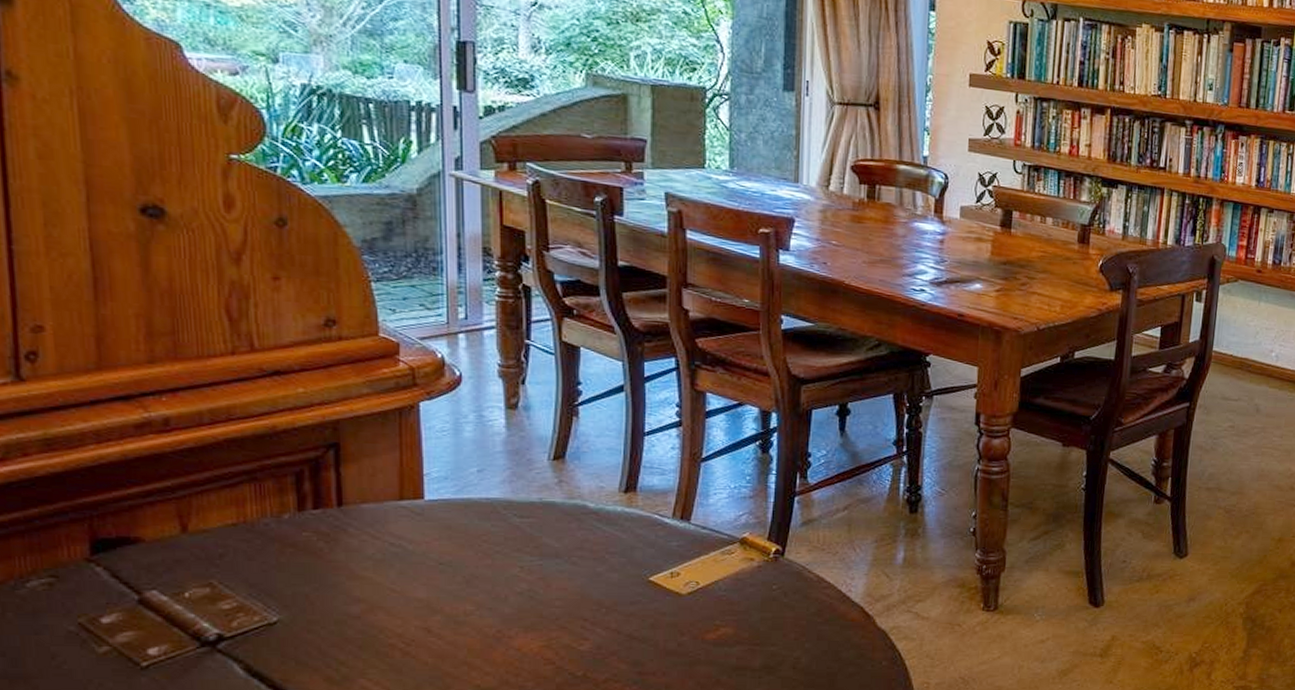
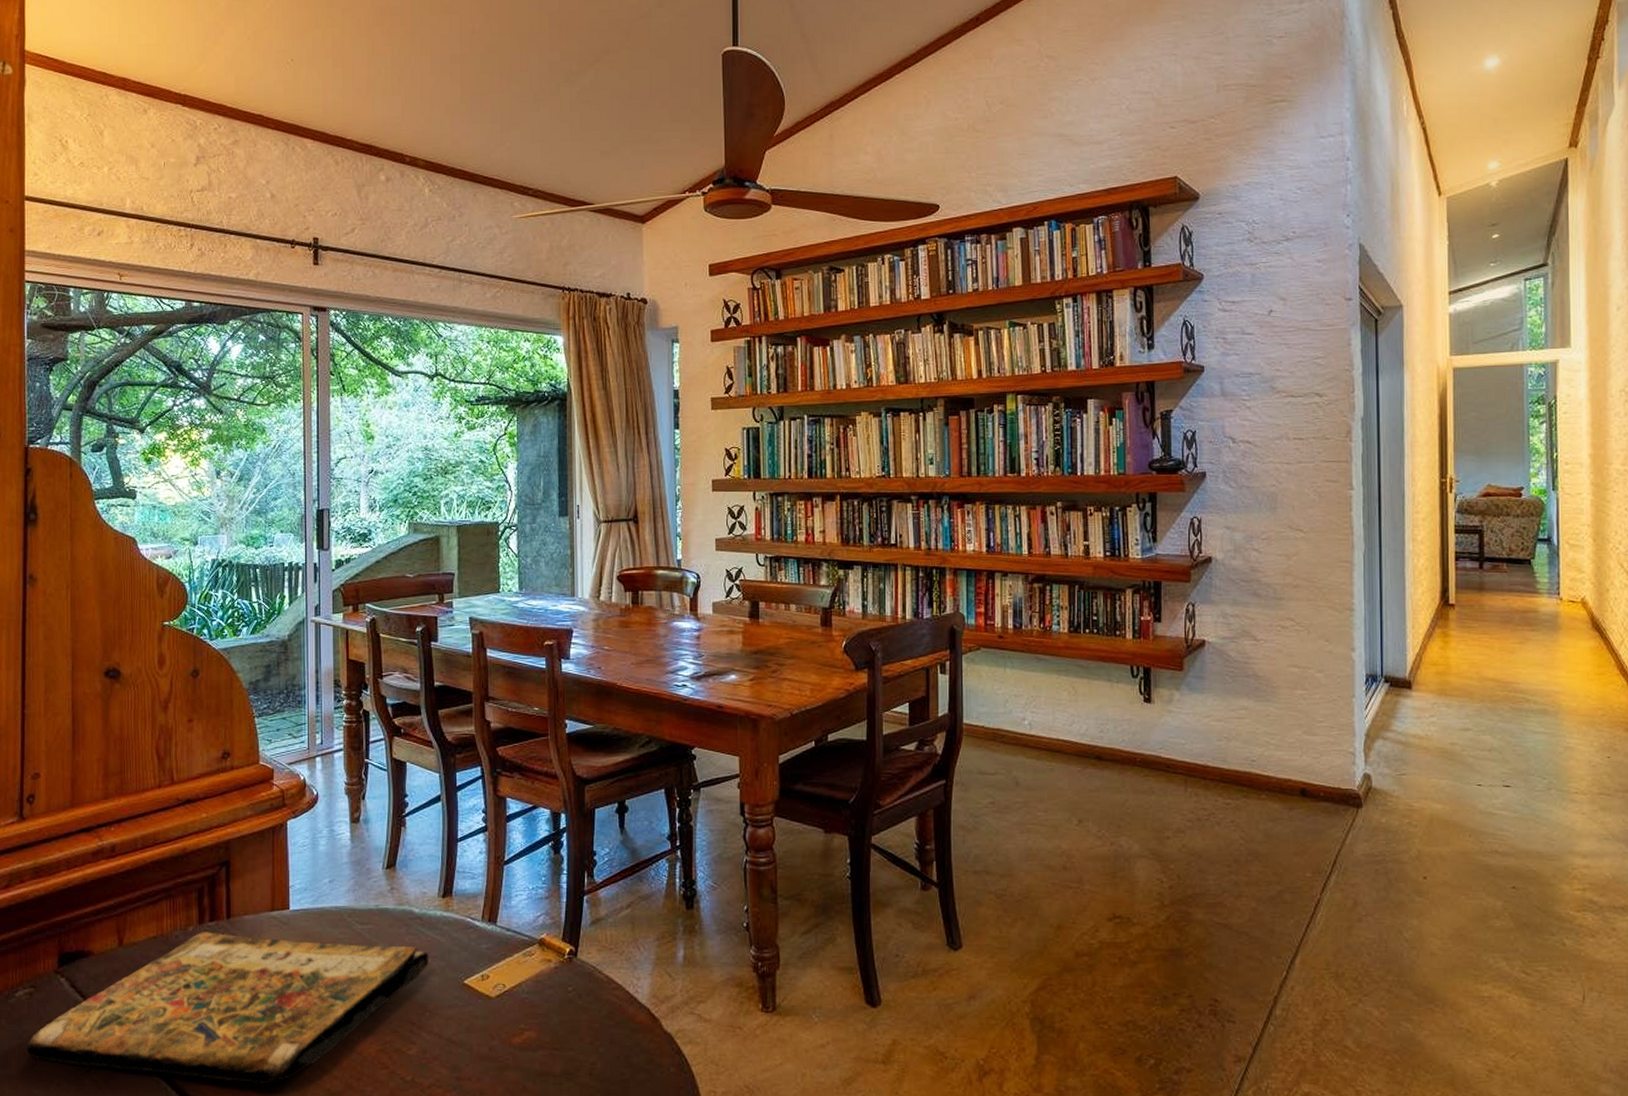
book: none [48,520,605,680] -> present [26,932,428,1084]

